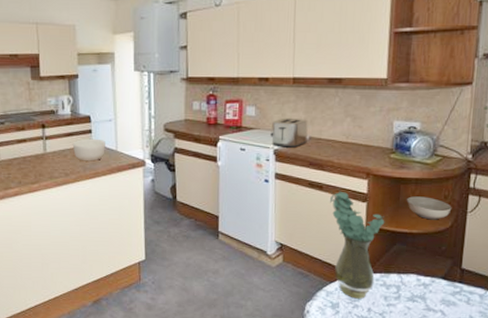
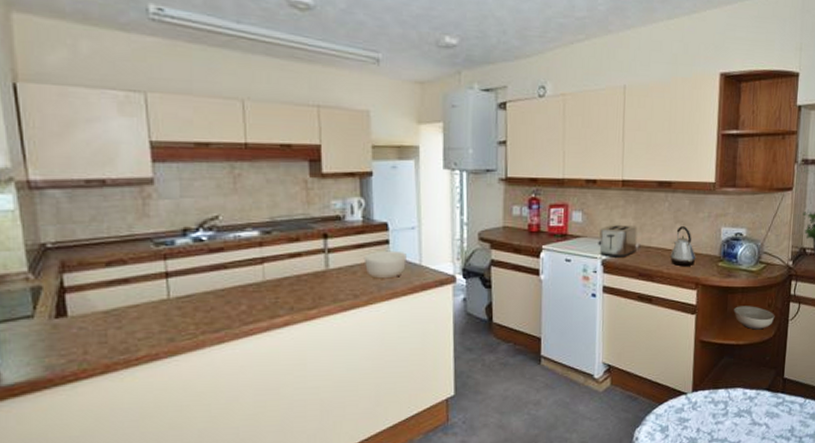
vase: present [329,188,386,299] -> none [659,300,714,419]
kettle: none [340,120,367,158] -> present [670,226,696,267]

